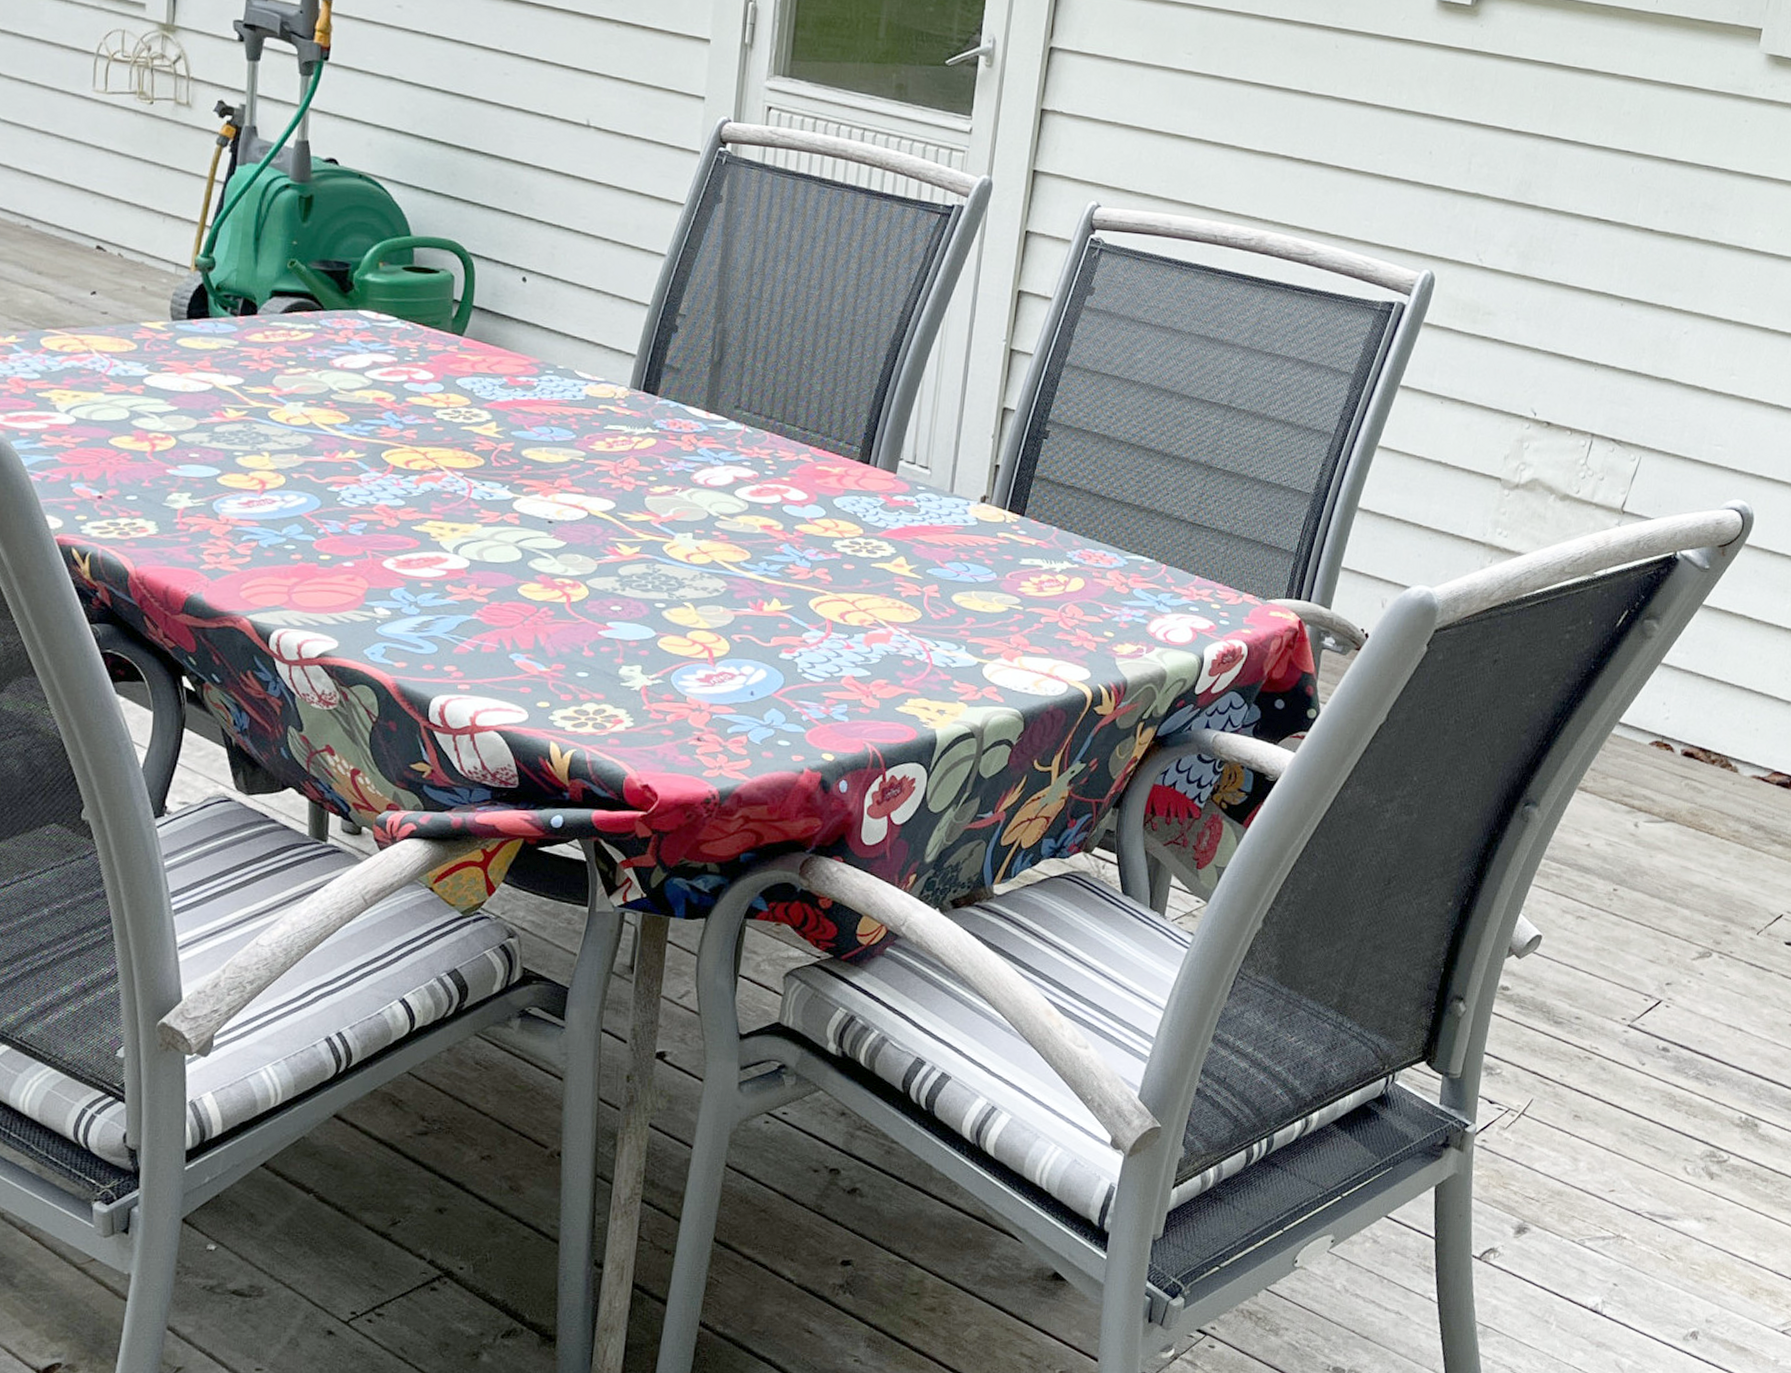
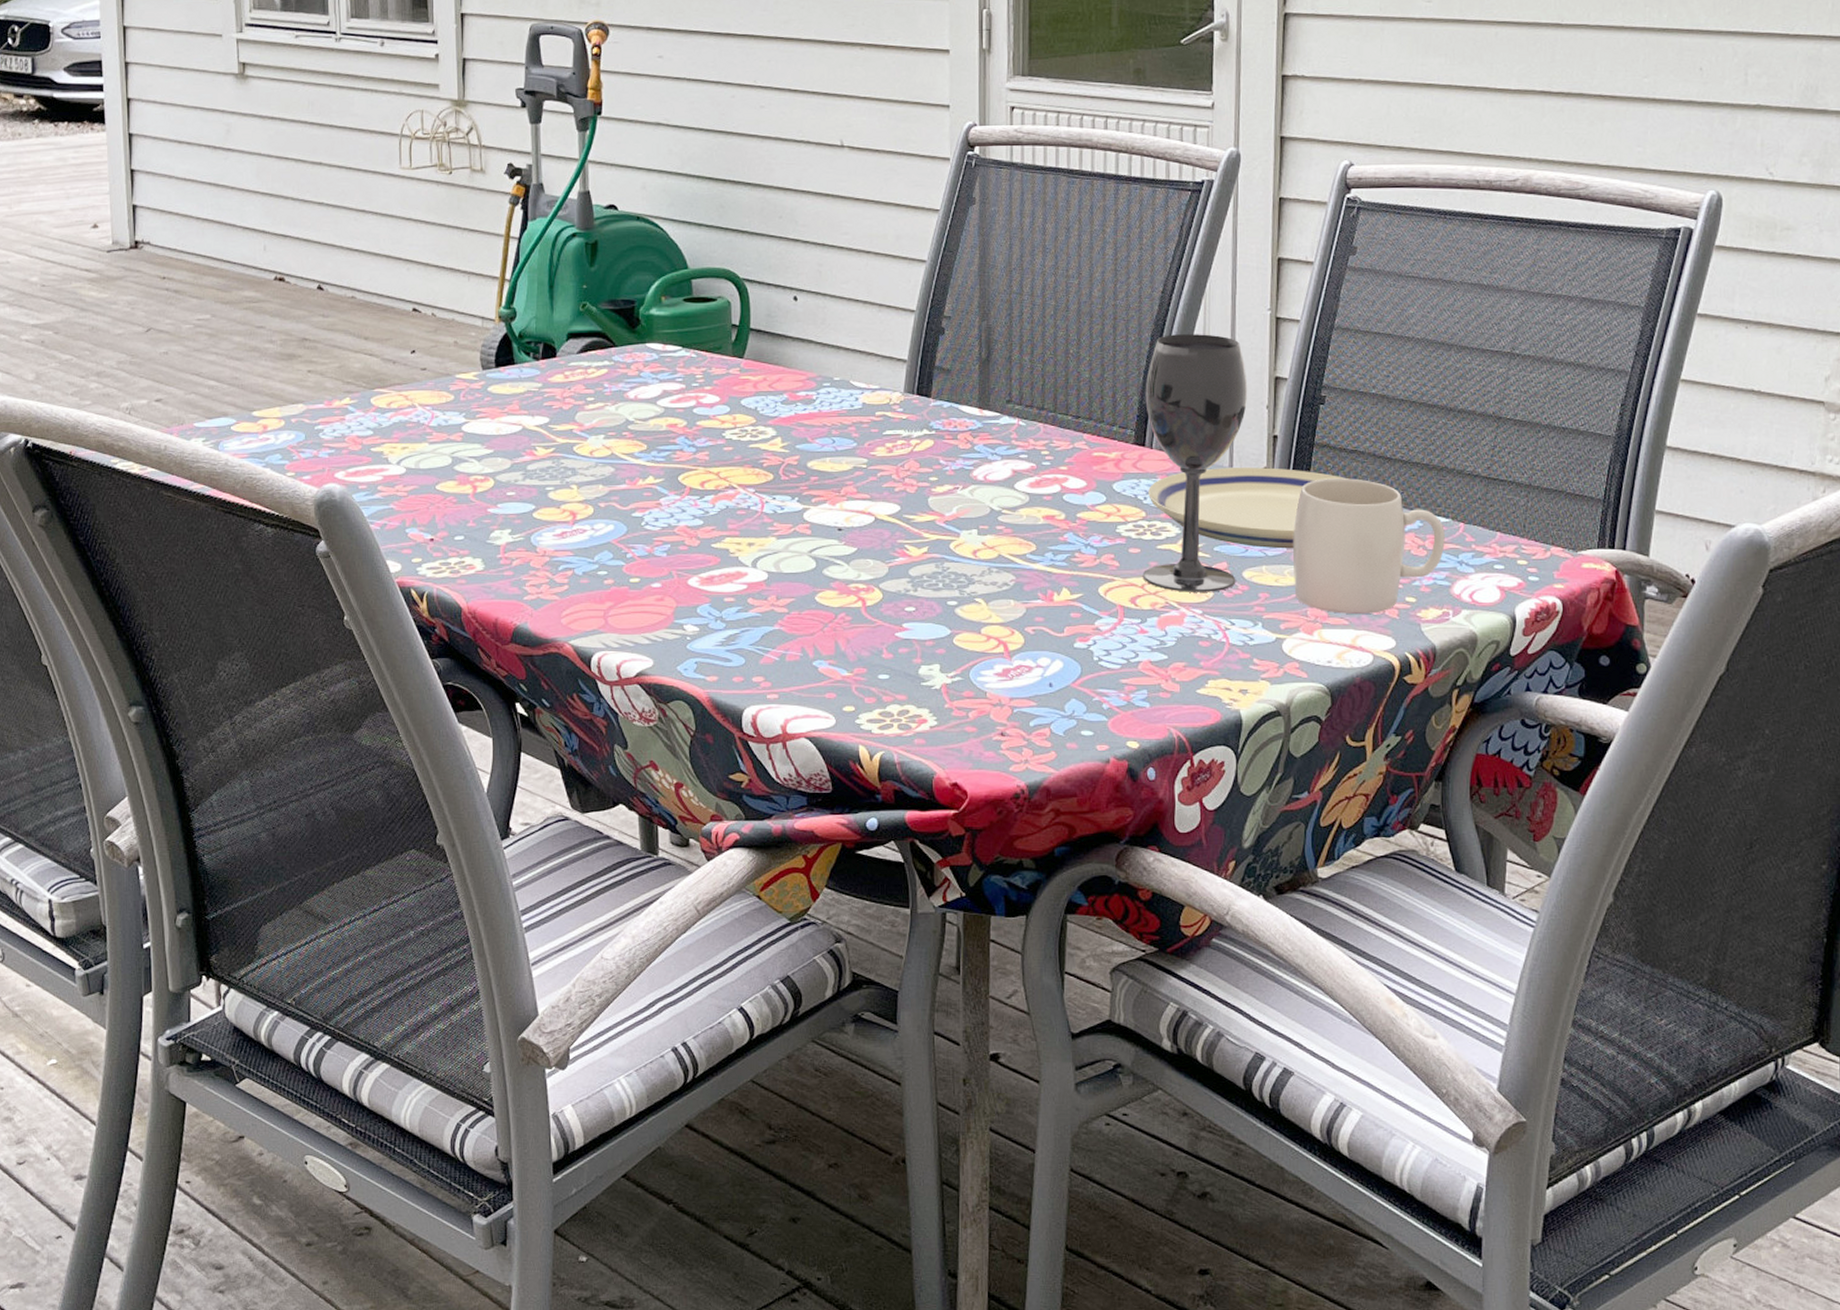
wine glass: none [854,355,977,614] -> present [1142,334,1248,592]
plate: none [868,491,1063,577] -> present [1148,467,1348,549]
mug: none [1000,511,1148,645] -> present [1293,478,1445,614]

